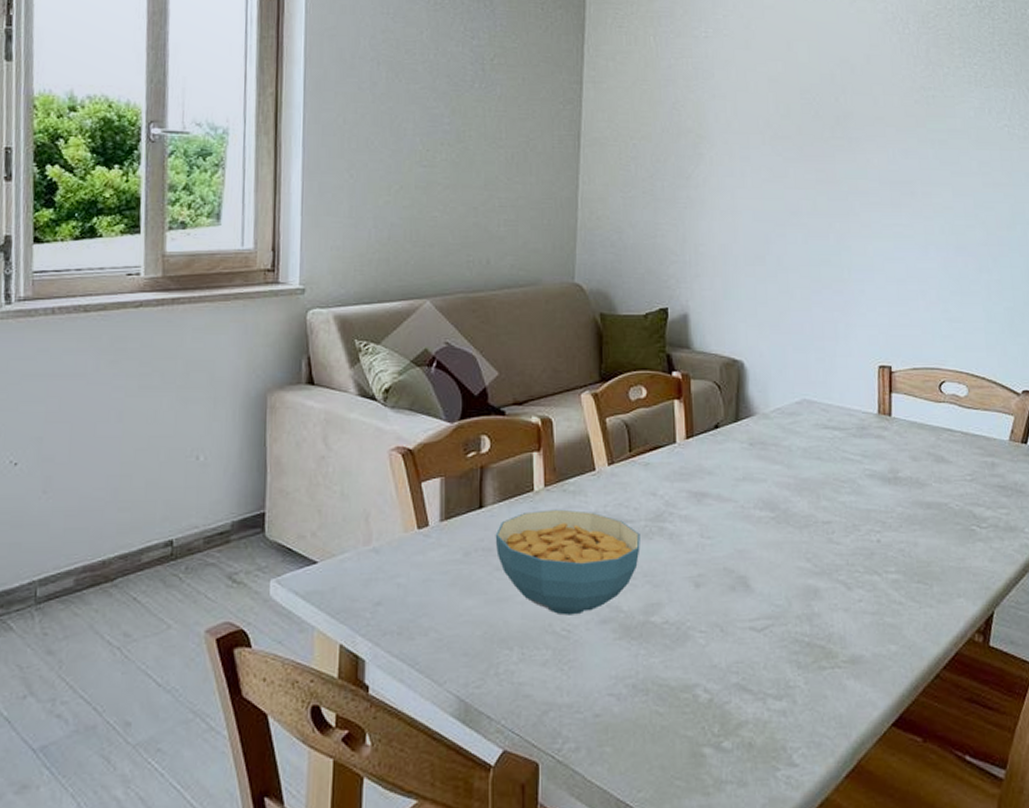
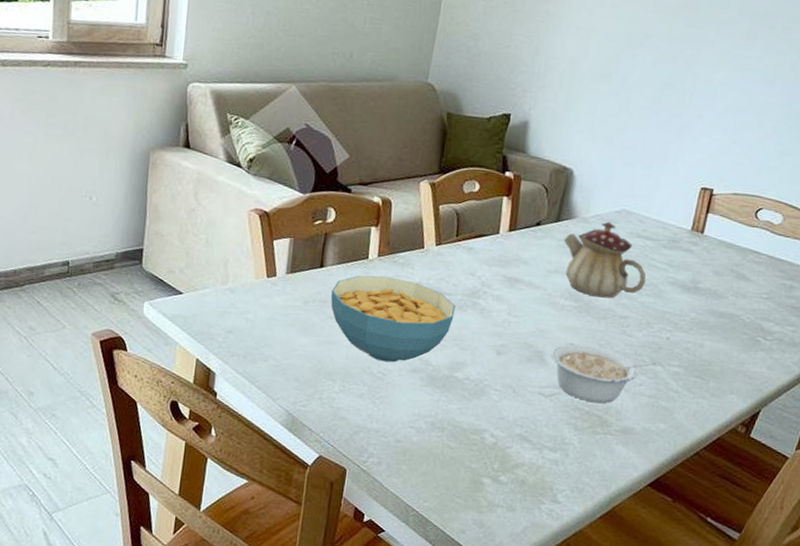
teapot: none [746,414,843,503] -> present [563,221,647,298]
legume: none [755,561,872,631] -> present [551,343,656,403]

